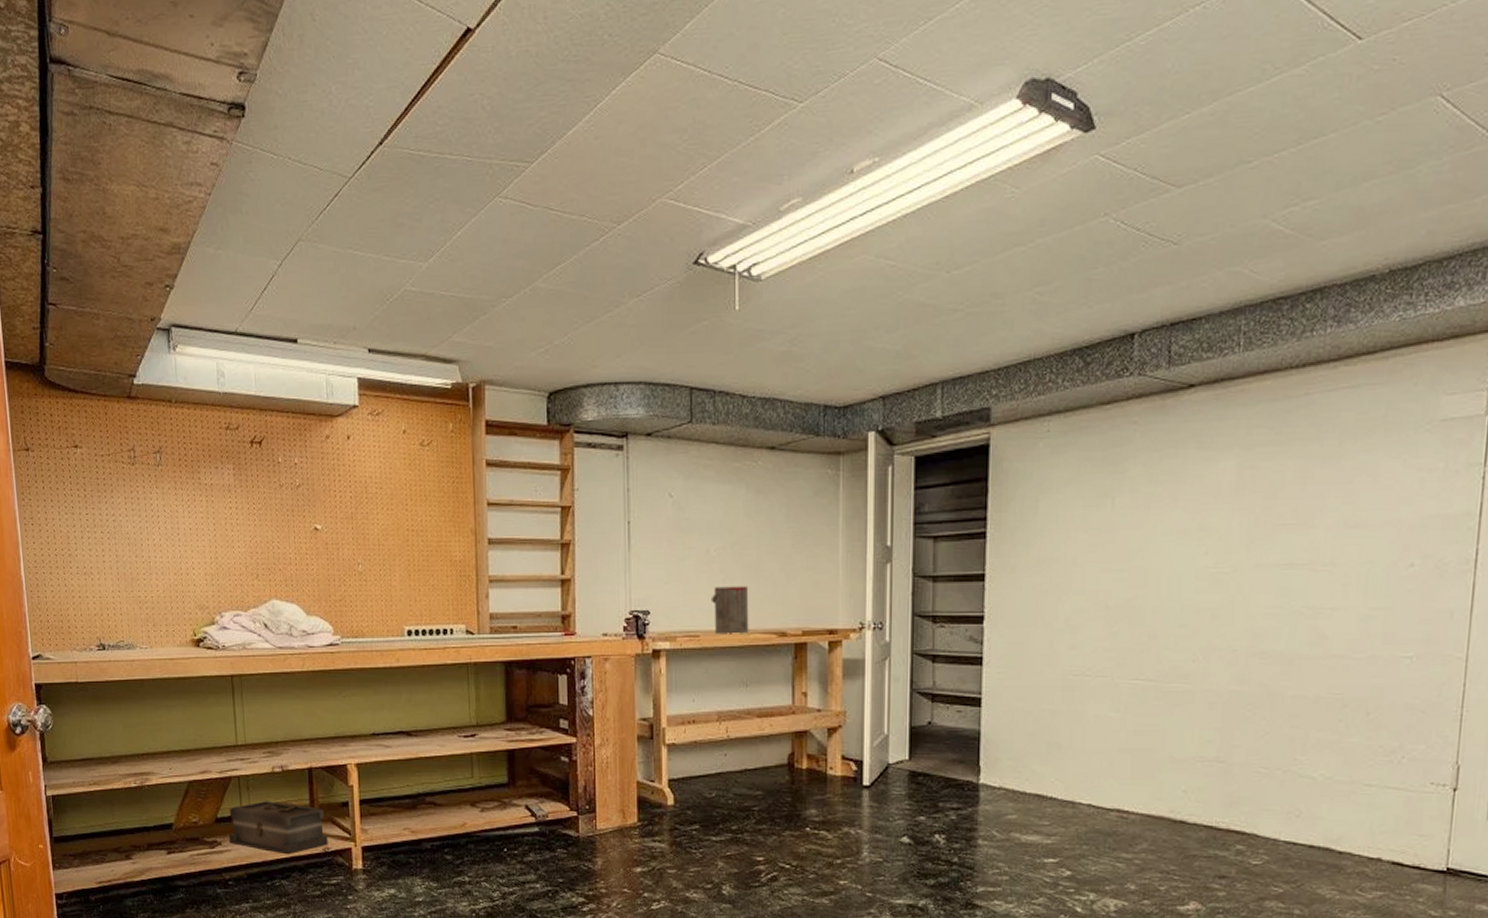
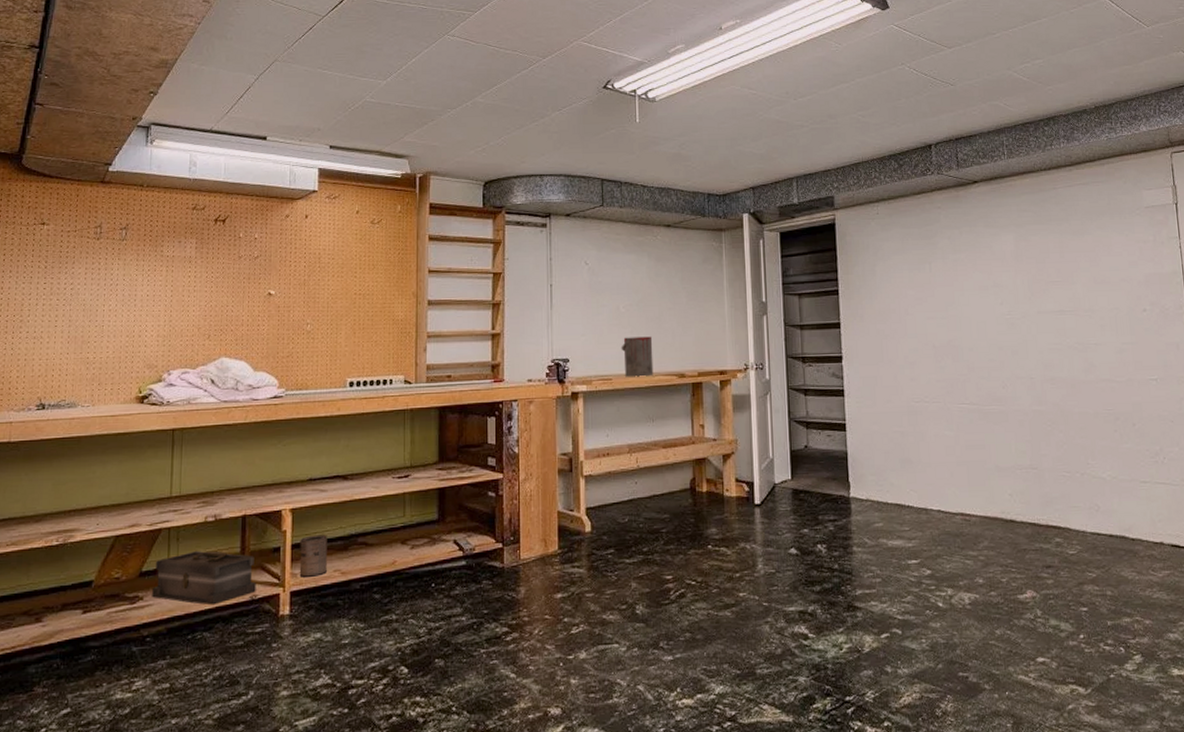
paint can: none [367,792,396,834] -> present [299,534,327,577]

